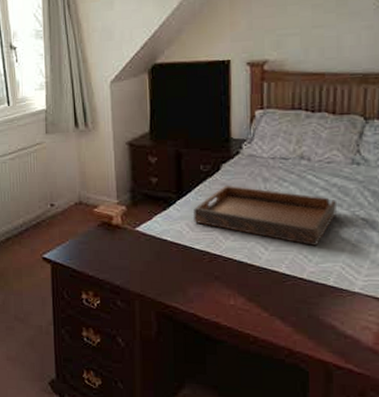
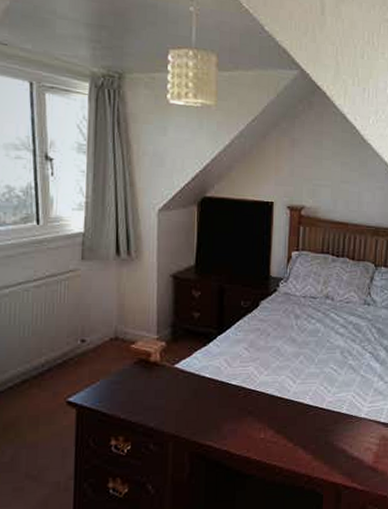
serving tray: present [193,185,336,246] -> none [232,321,351,378]

